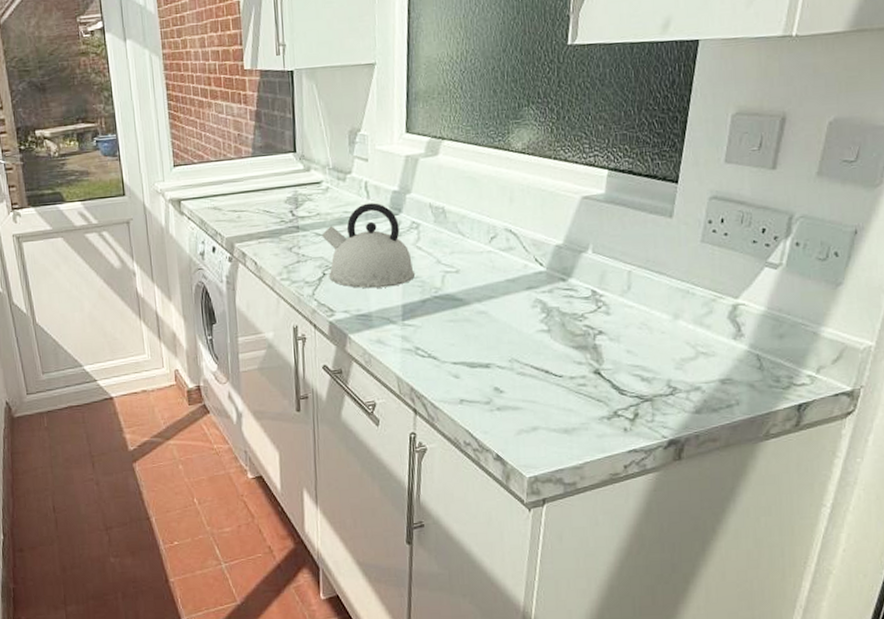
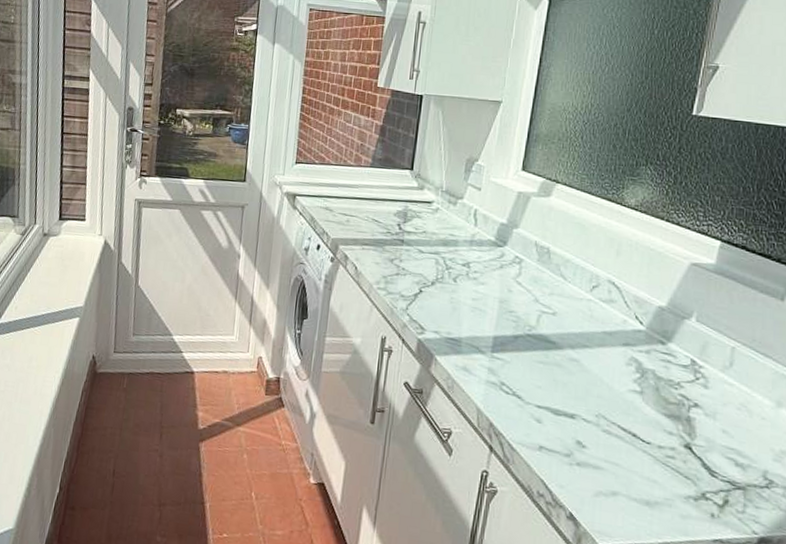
kettle: present [322,202,416,289] -> none [424,230,512,317]

